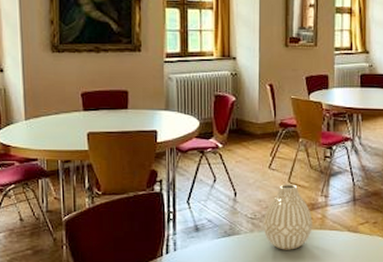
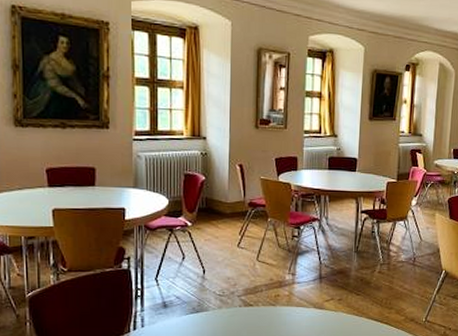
vase: present [263,184,313,250] -> none [231,262,280,326]

